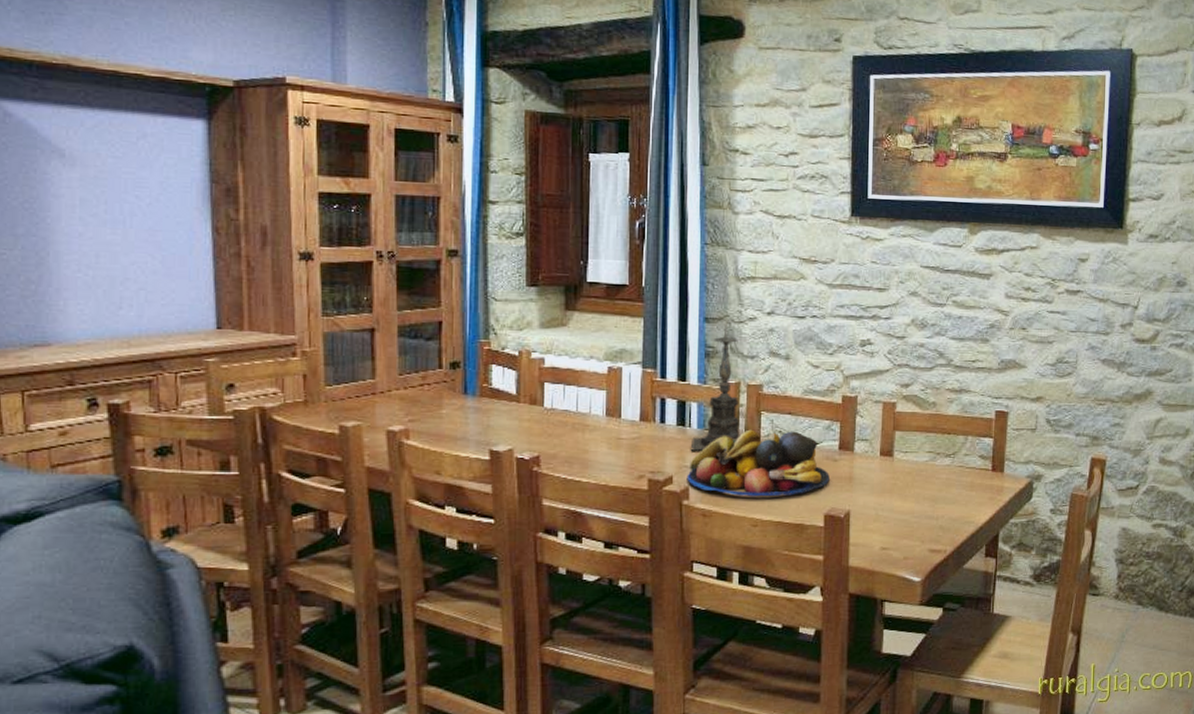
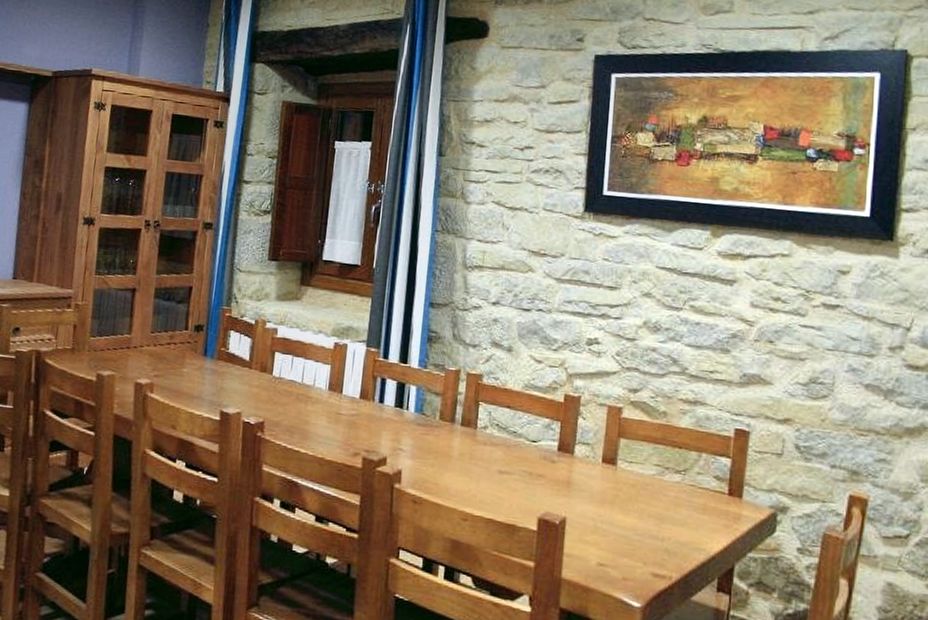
fruit bowl: present [687,429,830,497] -> none [400,419,546,493]
candle holder: present [690,325,740,451] -> none [406,311,462,436]

